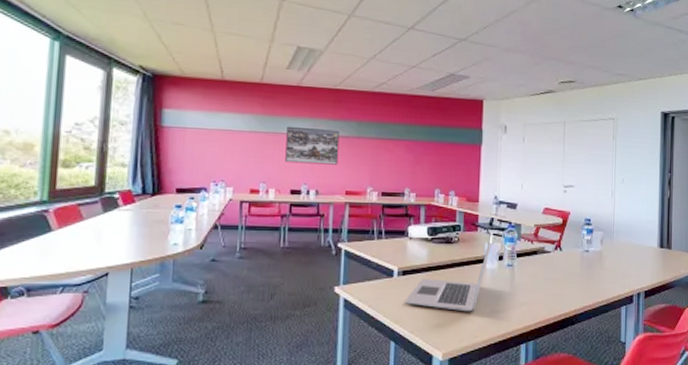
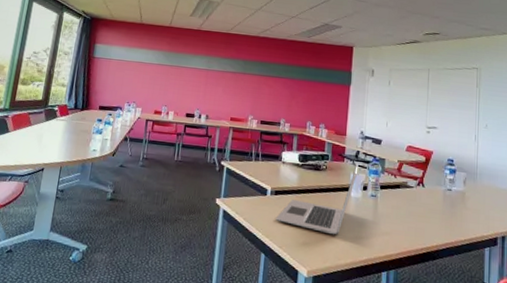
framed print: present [285,126,340,165] -> none [183,61,229,95]

